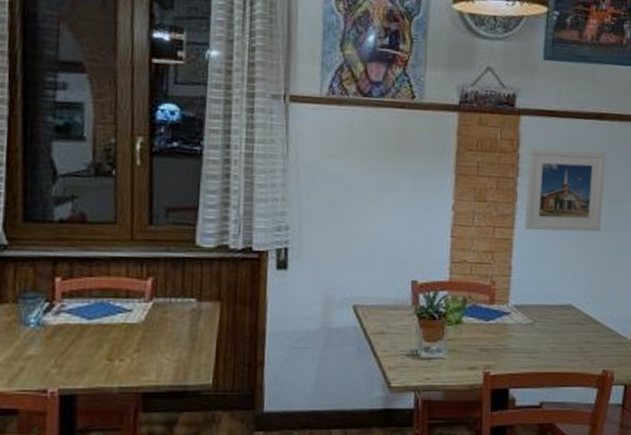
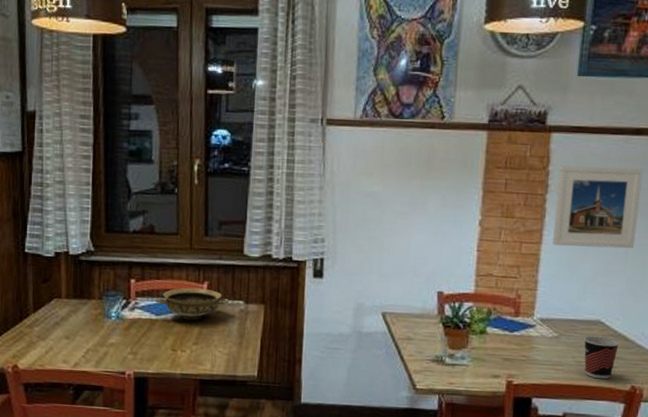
ceramic bowl: none [87,285,178,324] -> present [155,287,229,321]
cup: none [557,321,591,365] -> present [584,336,620,379]

